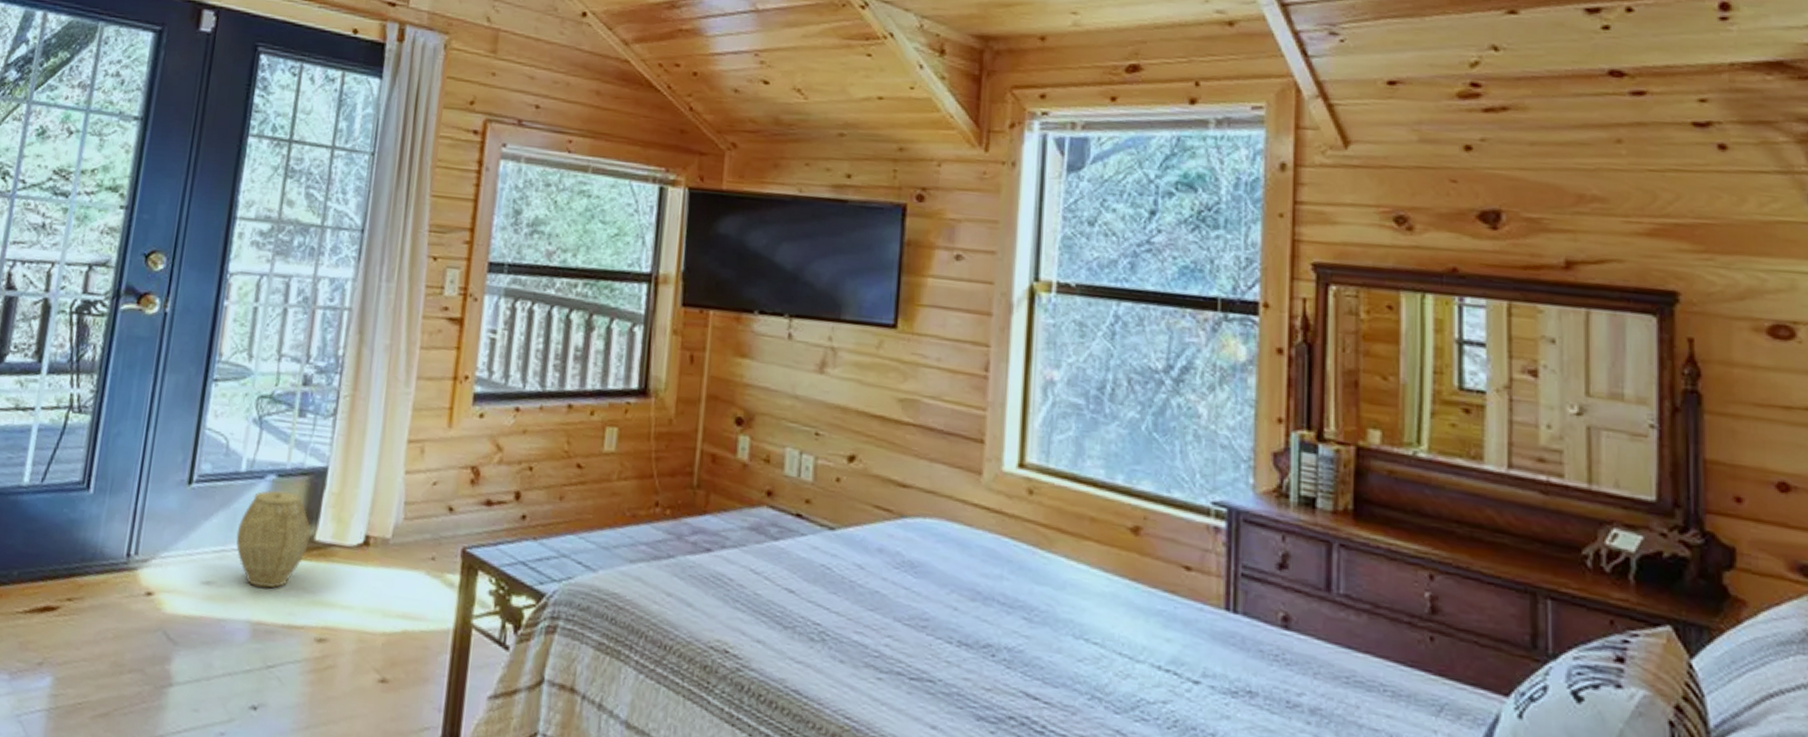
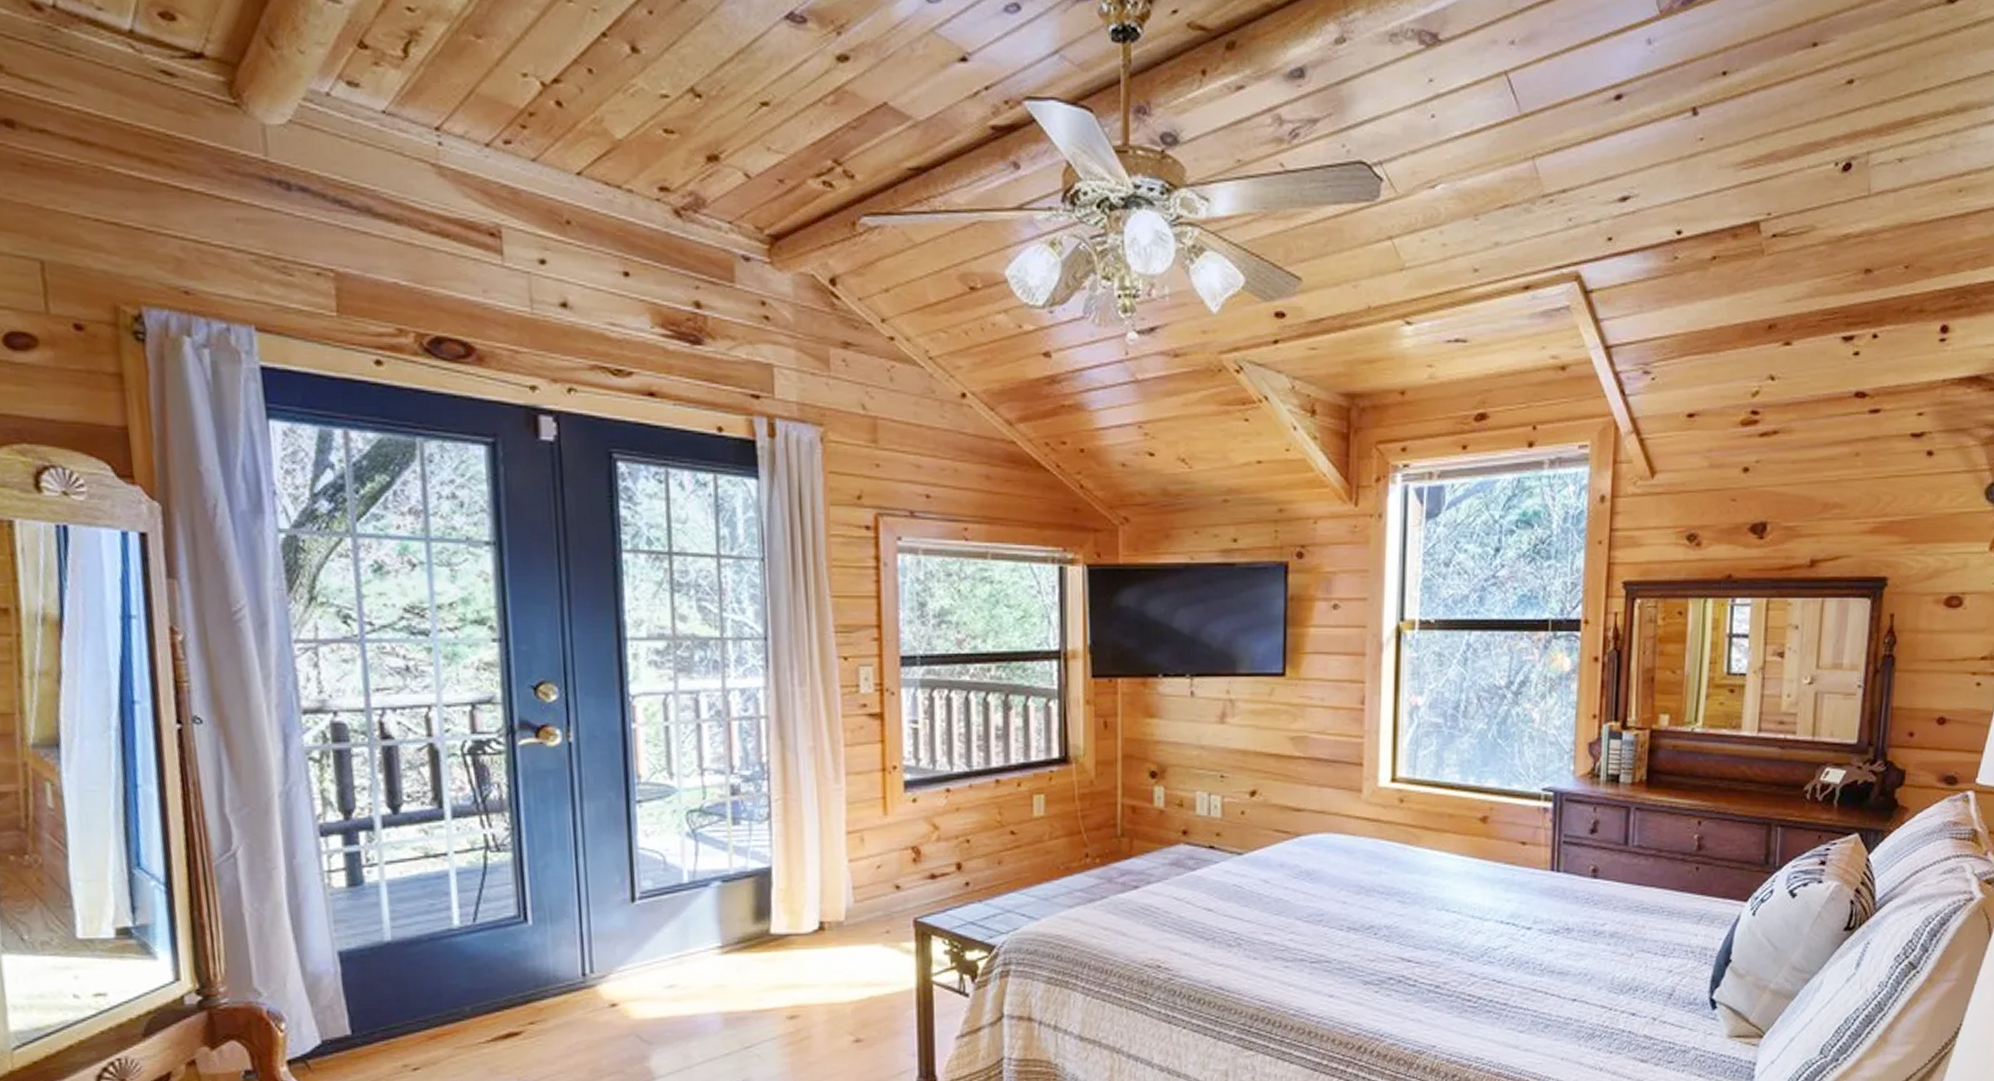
woven basket: present [236,490,310,588] -> none [691,894,765,982]

